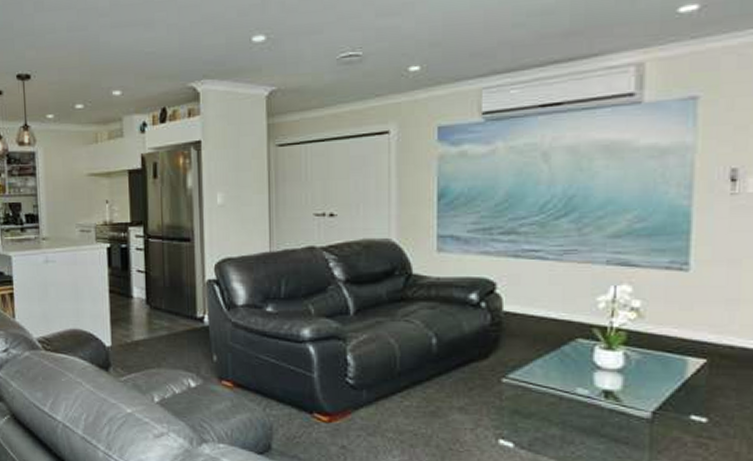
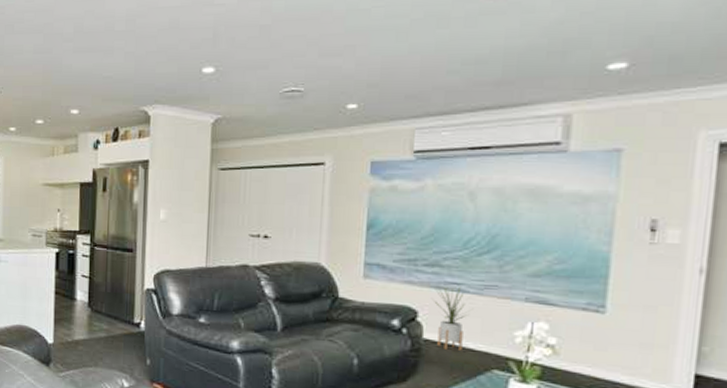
house plant: none [512,253,548,321] -> present [434,286,468,351]

